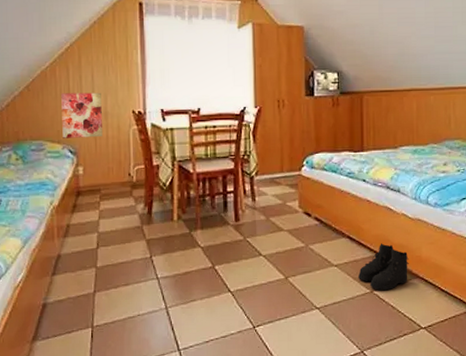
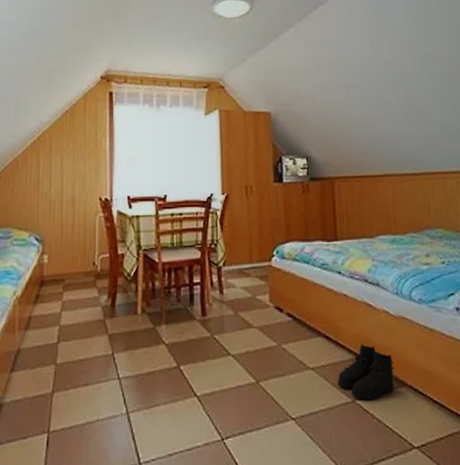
wall art: present [61,92,102,138] -> none [30,179,70,226]

